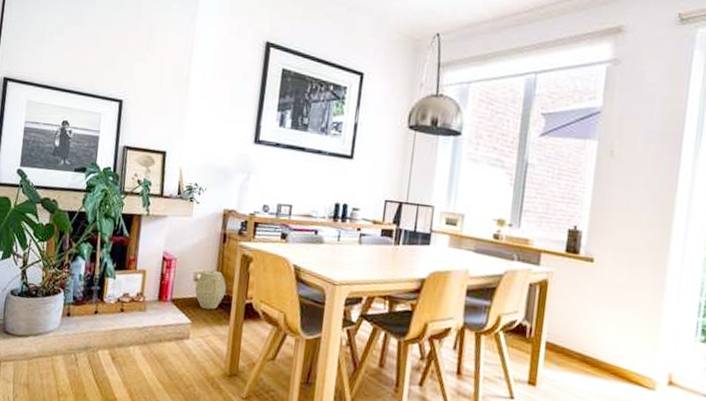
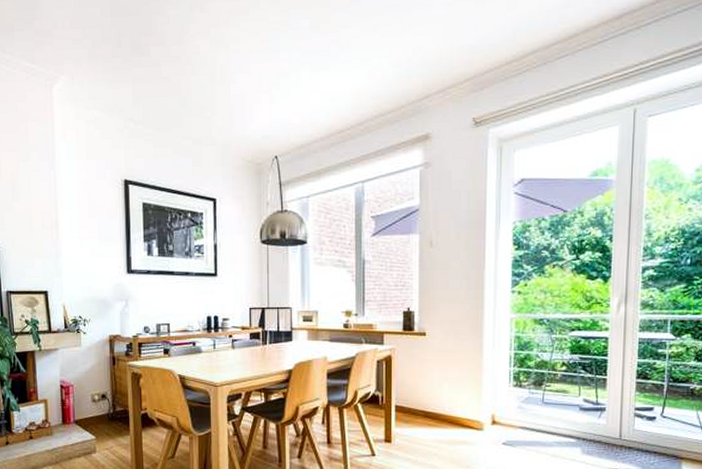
woven basket: present [195,270,226,310] -> none [94,390,122,425]

